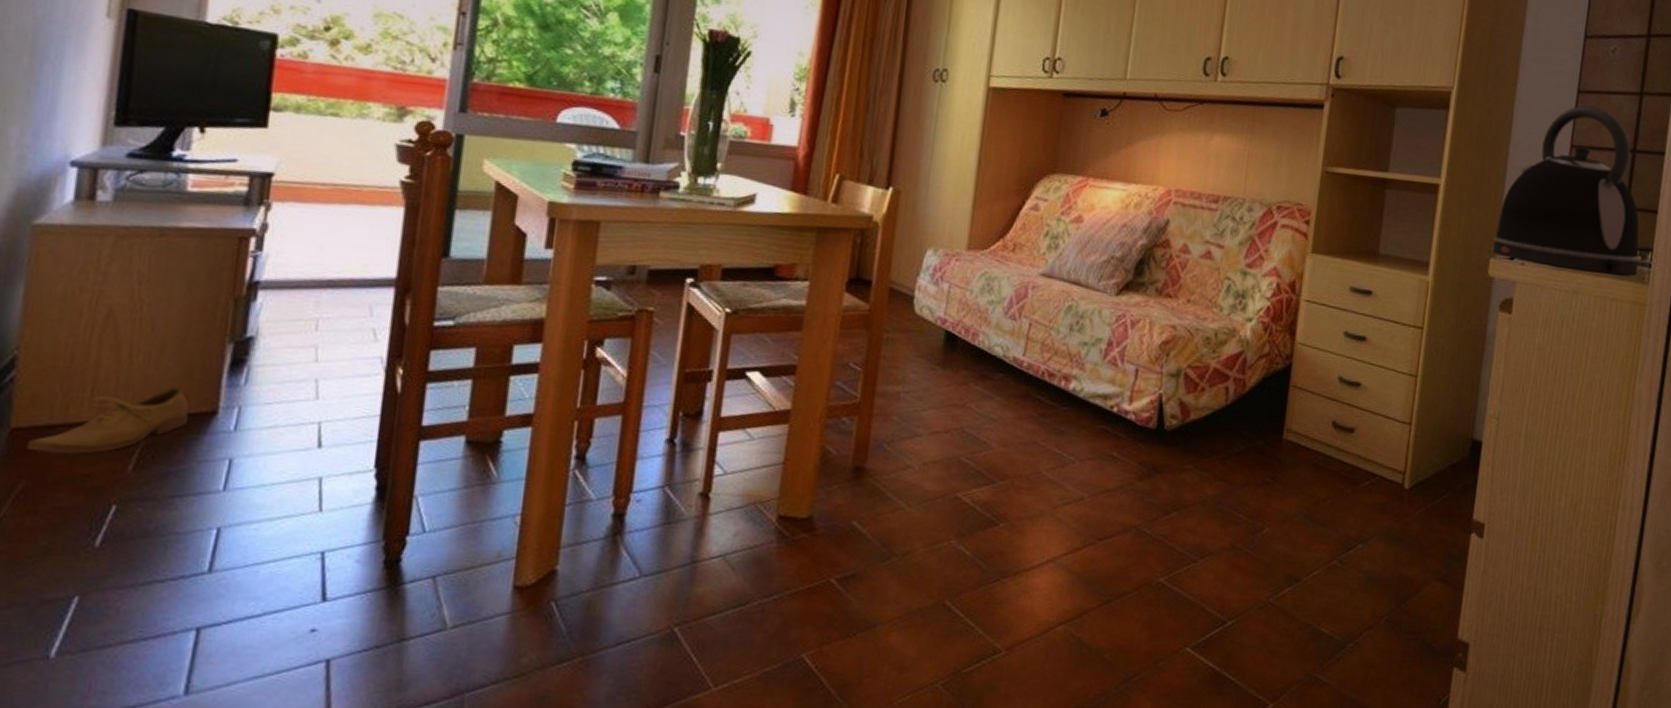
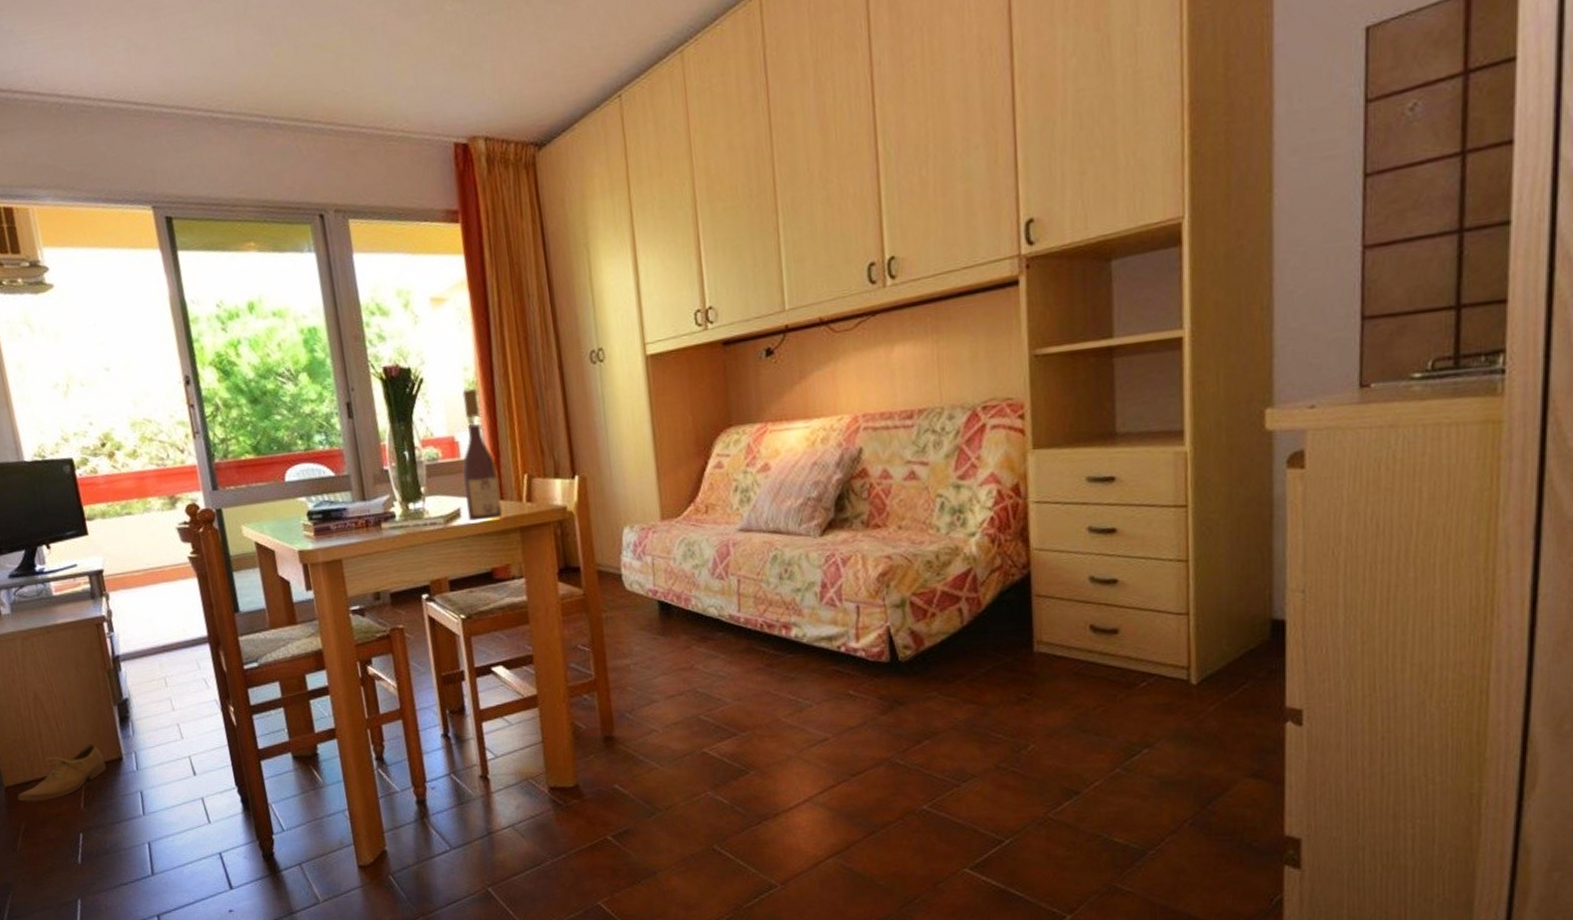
wine bottle: none [762,74,809,215] -> present [462,388,503,522]
kettle: present [1492,105,1642,275] -> none [1265,187,1489,405]

